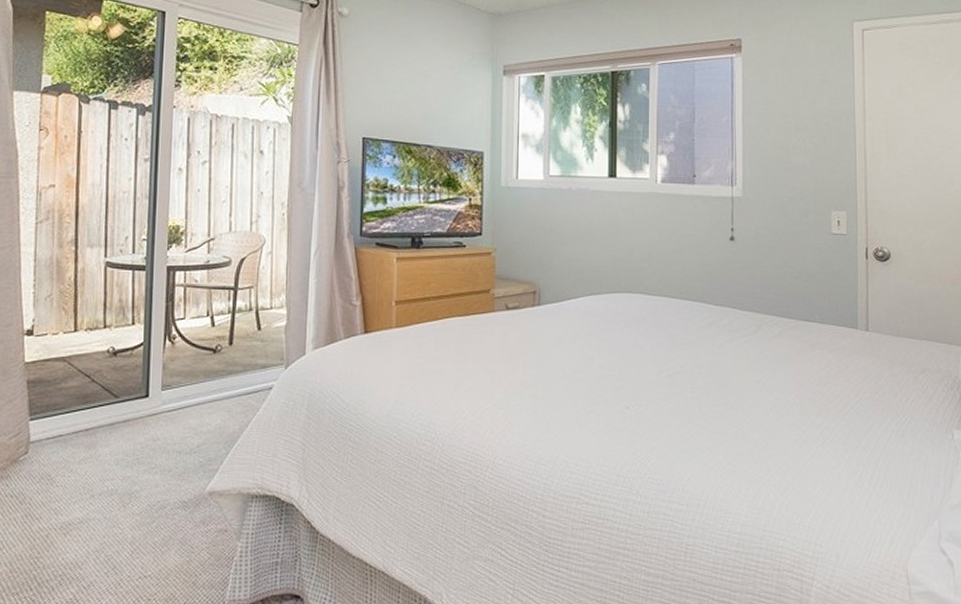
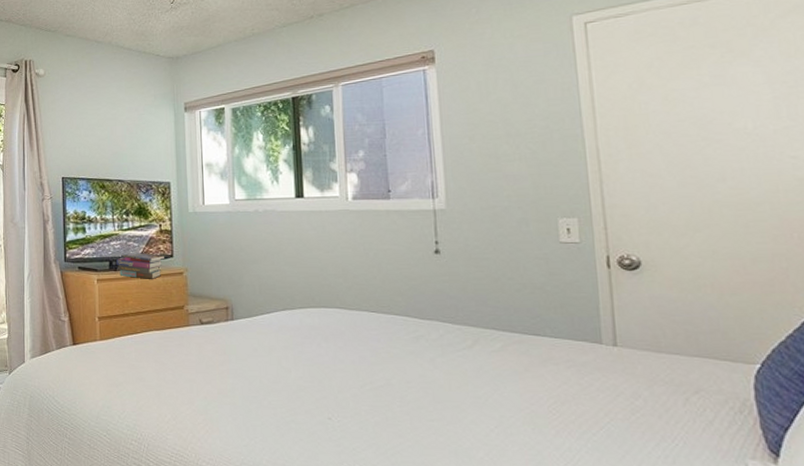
books: none [418,228,472,259] -> present [115,252,164,279]

